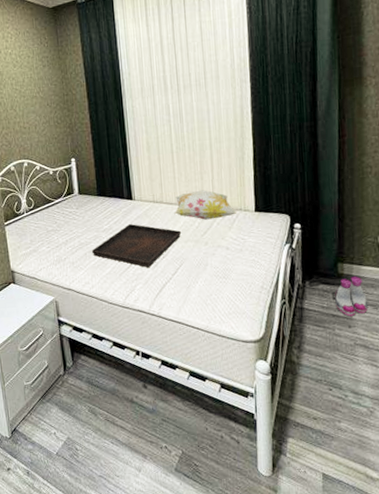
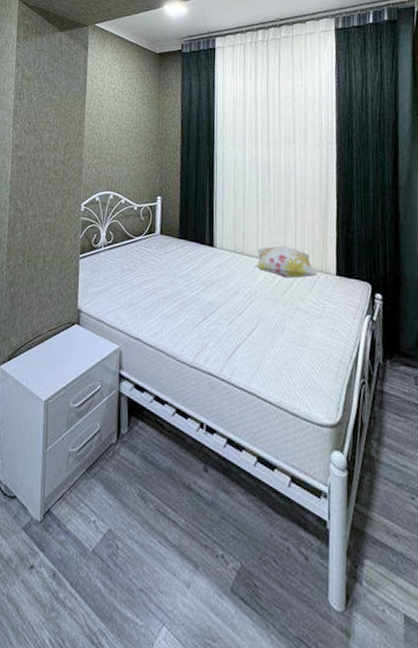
serving tray: present [91,224,182,267] -> none [165,273,261,323]

